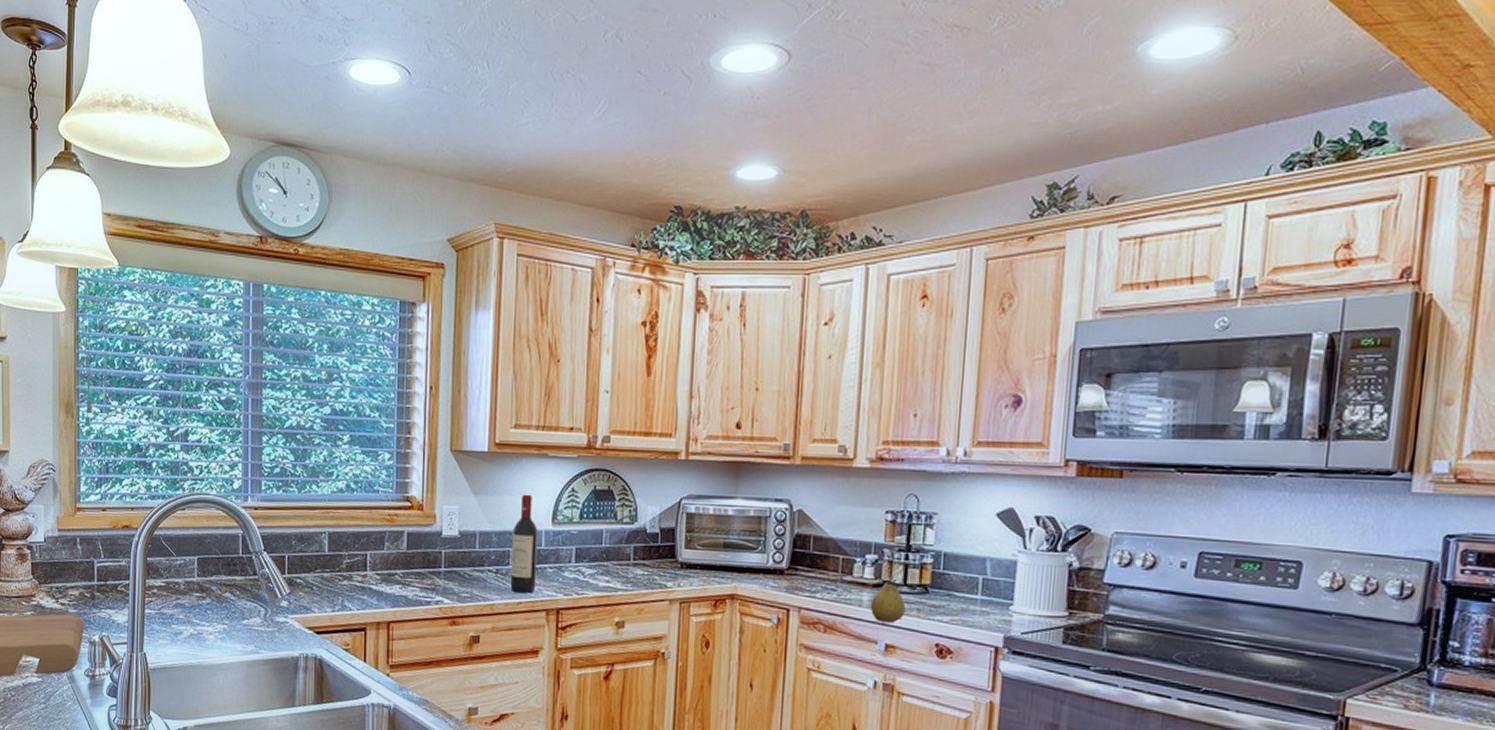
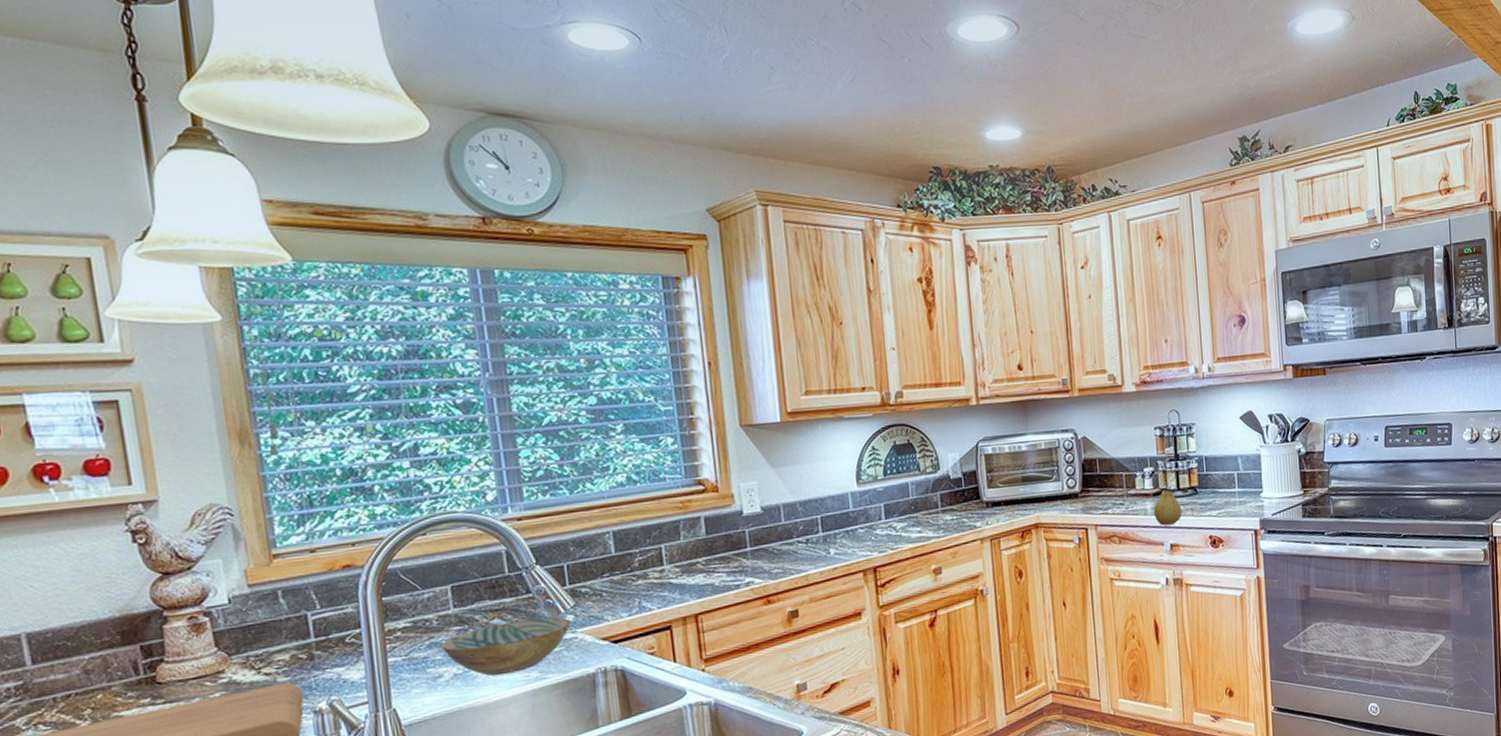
bowl: none [184,597,285,642] -> present [441,617,571,676]
wine bottle: present [510,494,538,594] -> none [817,459,850,559]

